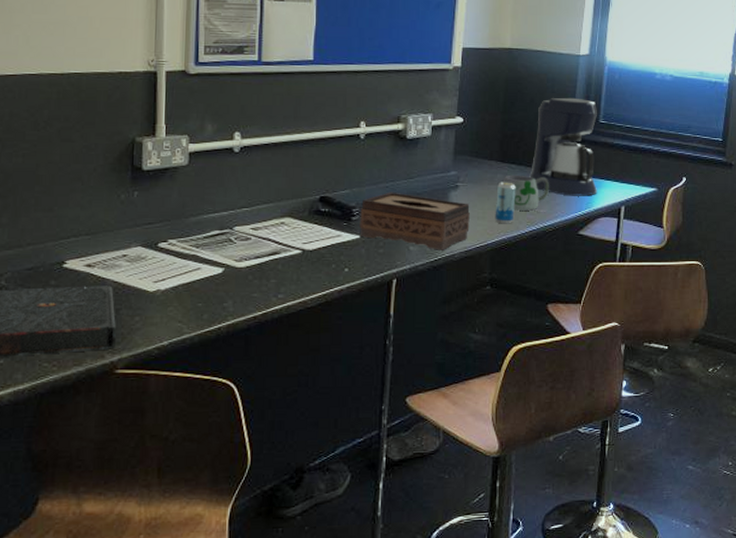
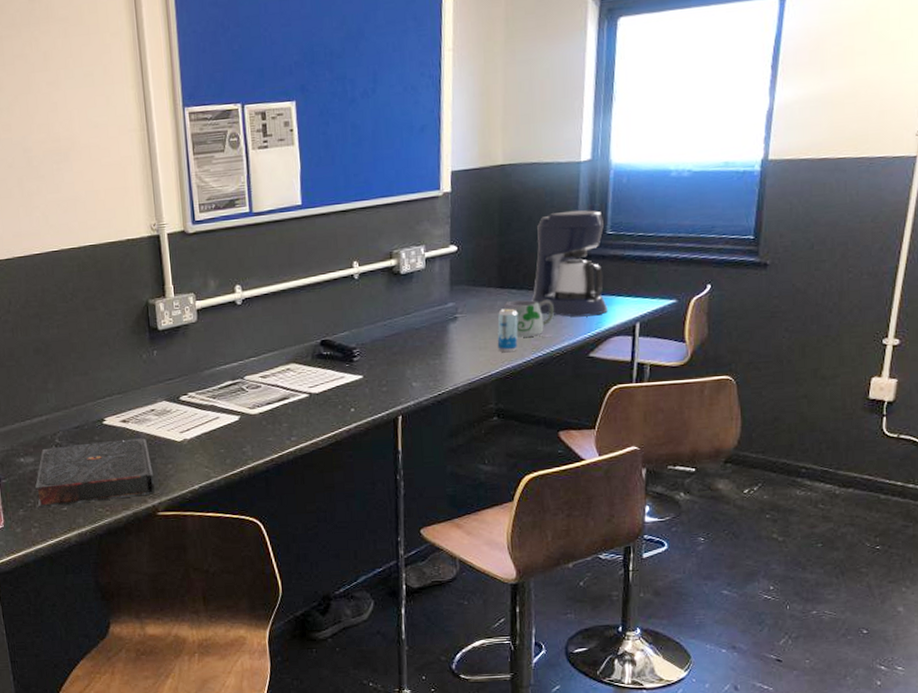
tissue box: present [360,192,470,250] -> none [360,329,472,385]

